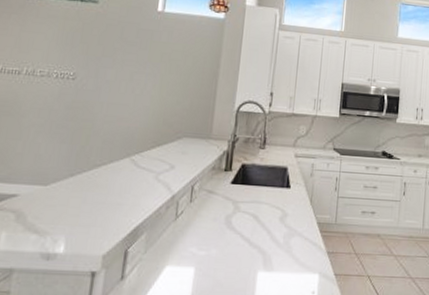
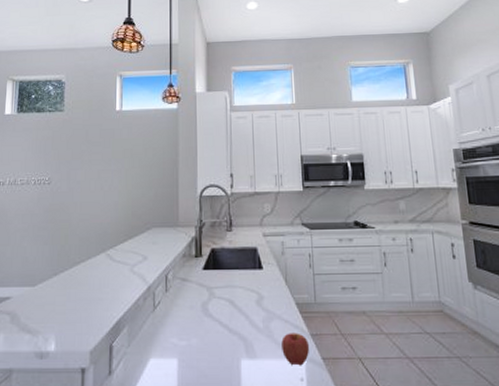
apple: none [298,249,325,280] -> present [281,333,310,366]

